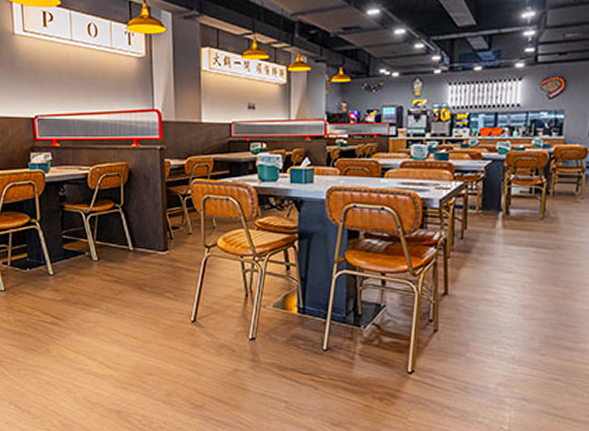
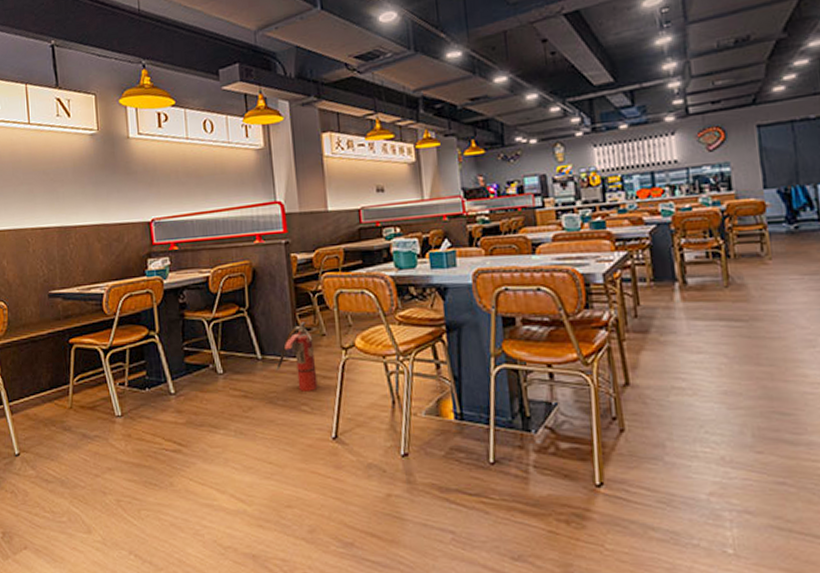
fire extinguisher: none [145,221,182,281] -> present [276,322,318,392]

